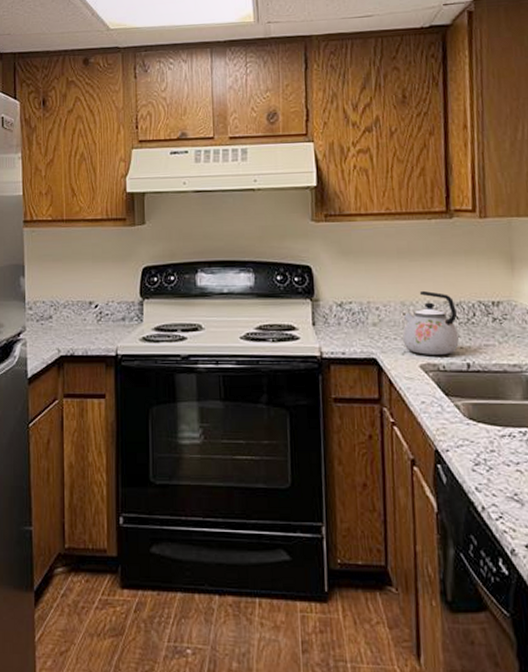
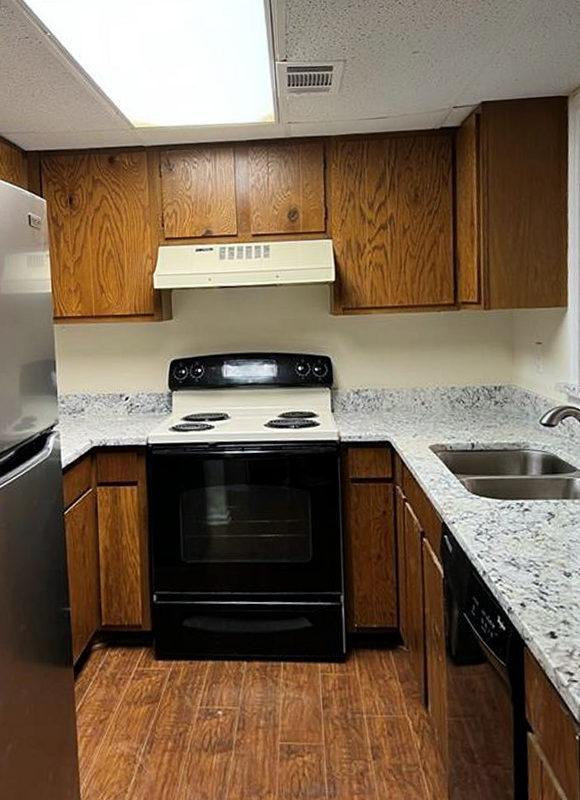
kettle: present [402,290,459,355] -> none [414,377,464,437]

